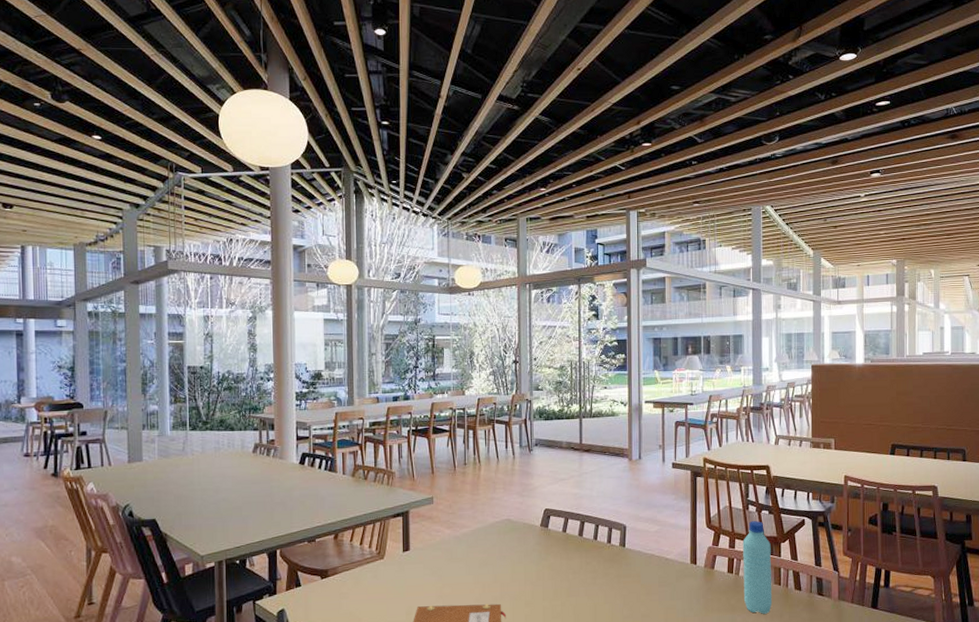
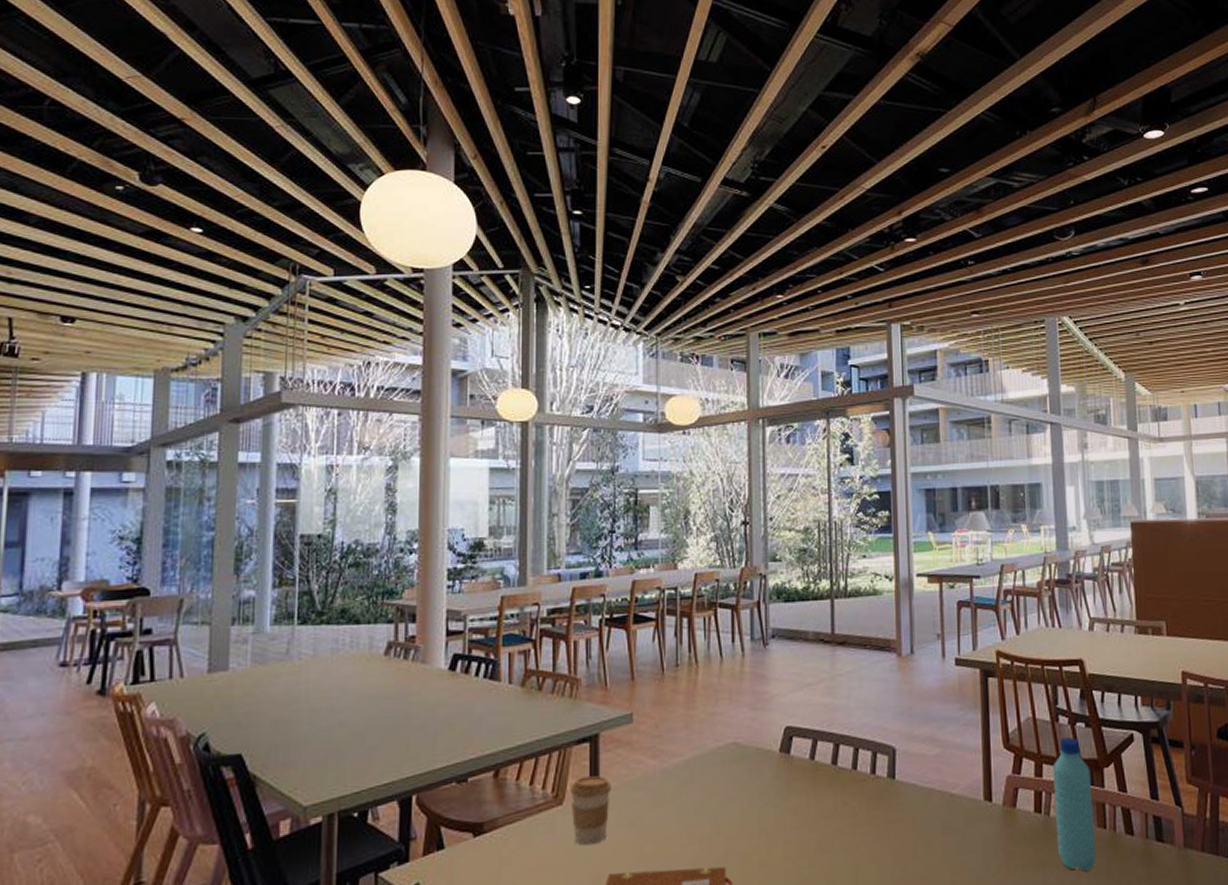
coffee cup: none [389,540,418,587] -> present [570,776,611,846]

